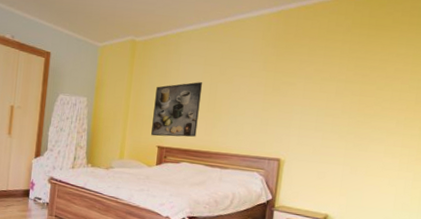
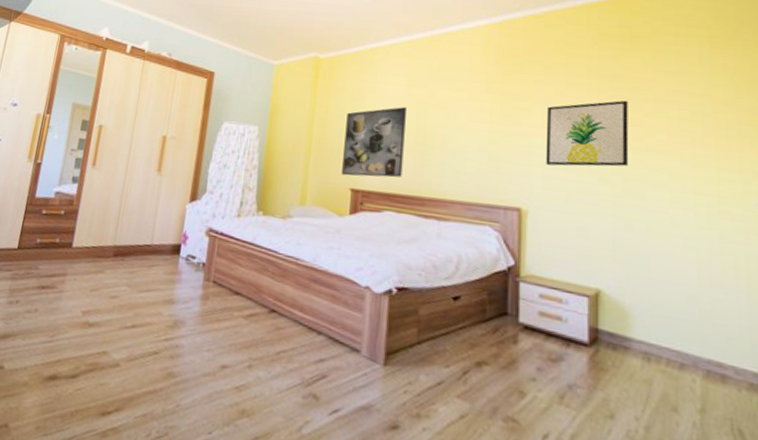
wall art: none [301,76,366,128] -> present [546,100,629,167]

